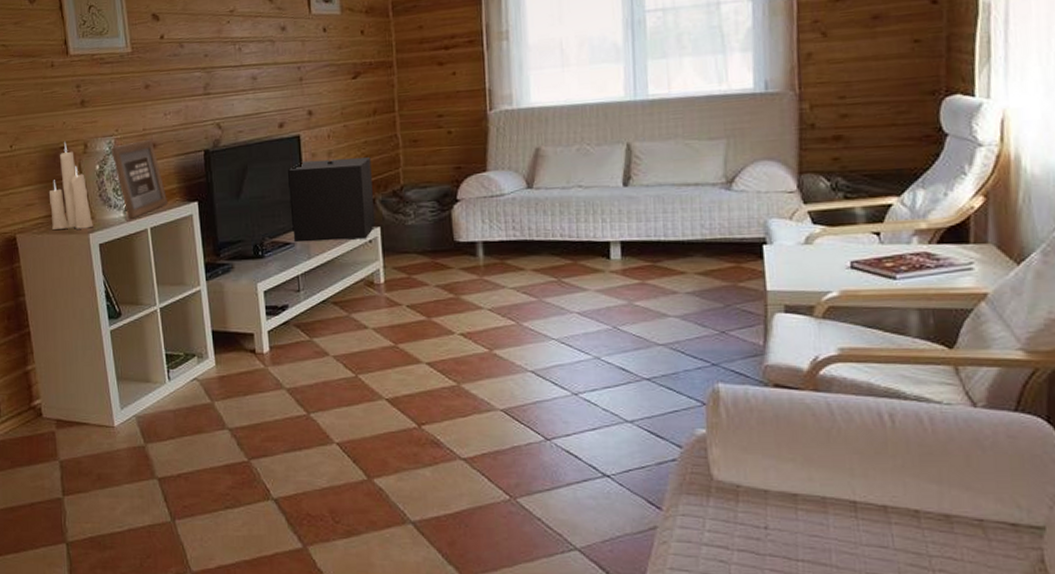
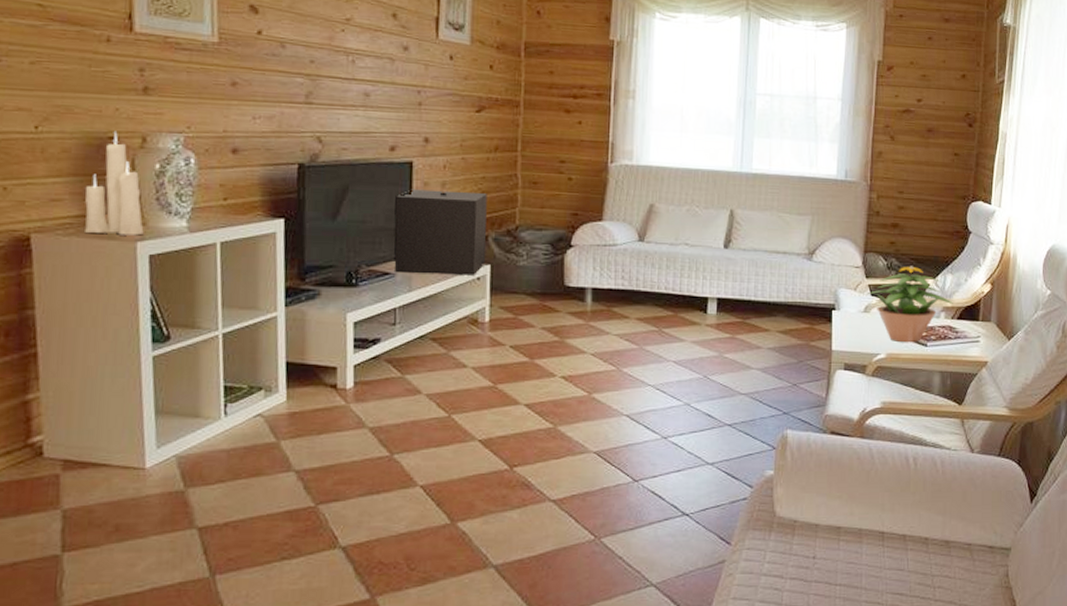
picture frame: present [111,140,169,219] -> none [178,143,247,230]
potted flower: none [806,184,929,277] -> present [867,266,953,343]

